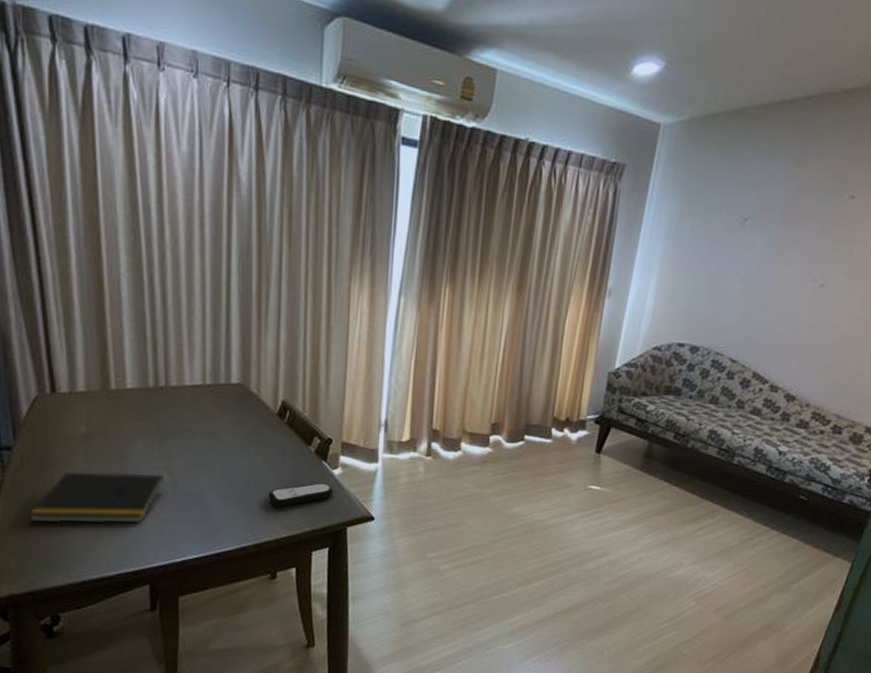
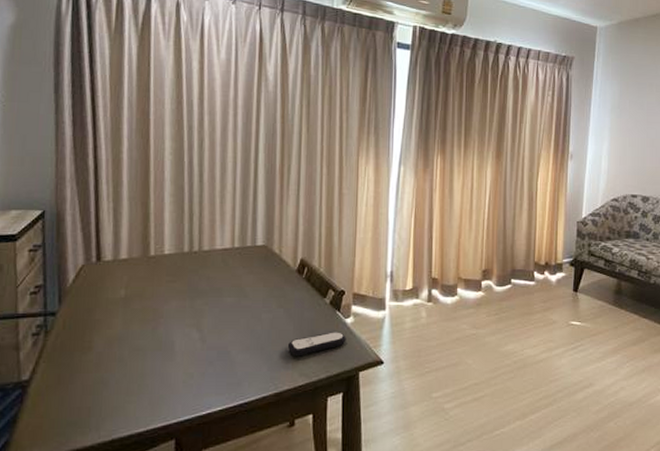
notepad: present [28,472,165,524] -> none [65,331,194,383]

